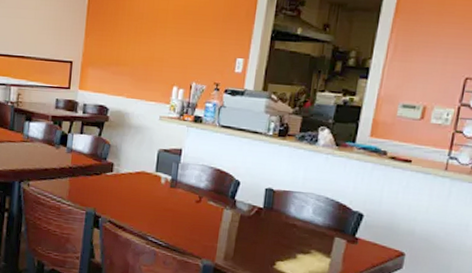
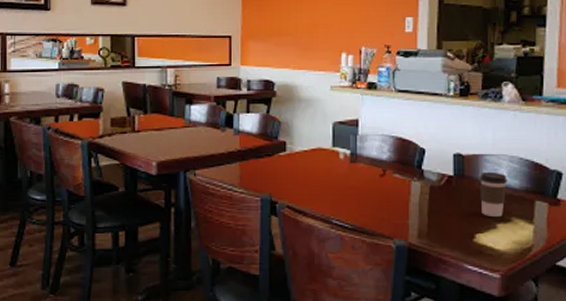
coffee cup: none [284,207,312,248] -> present [480,171,507,217]

